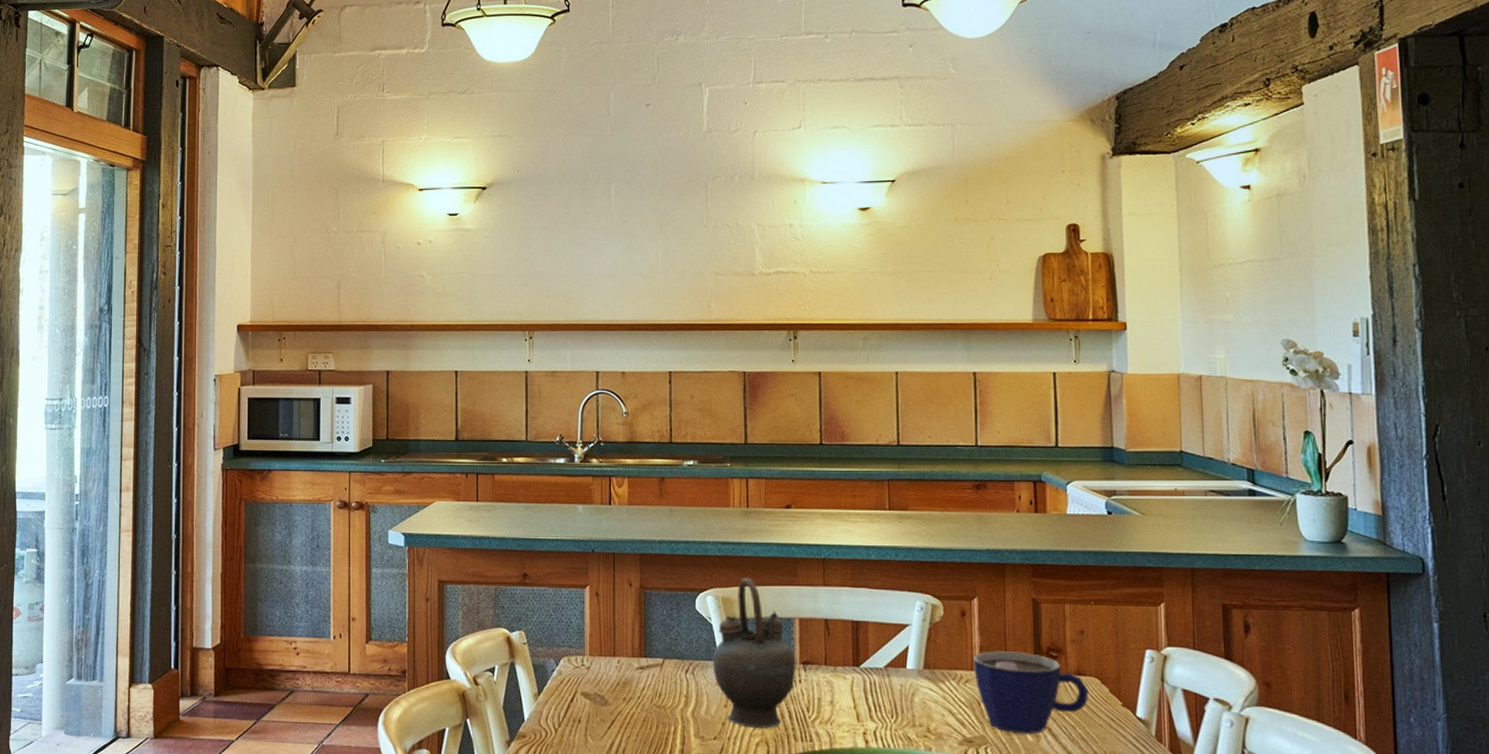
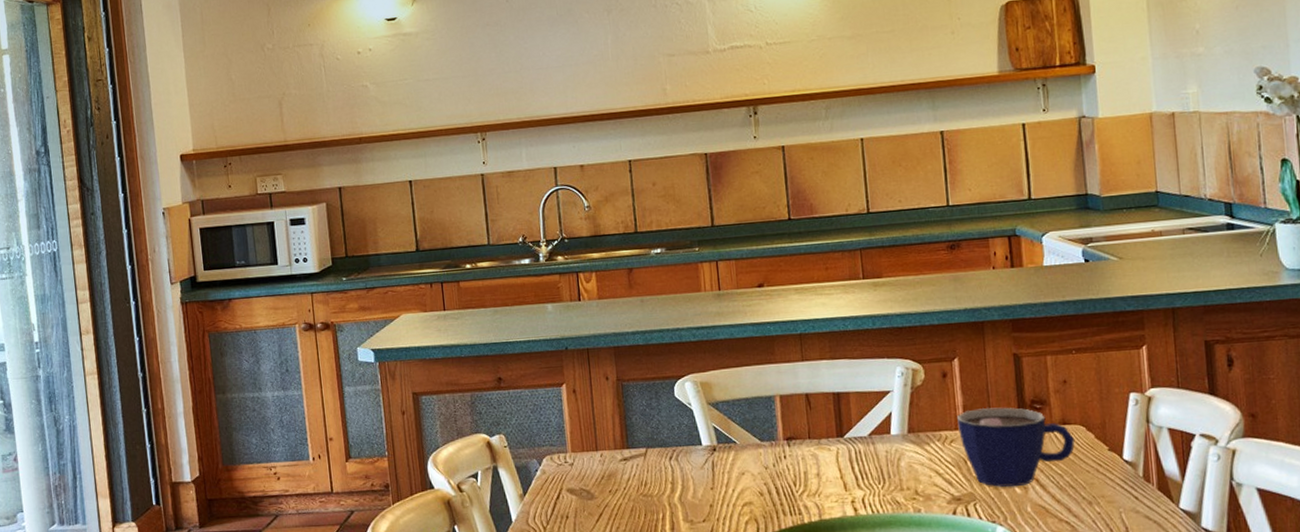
teapot: present [712,578,796,728] -> none [695,360,780,507]

